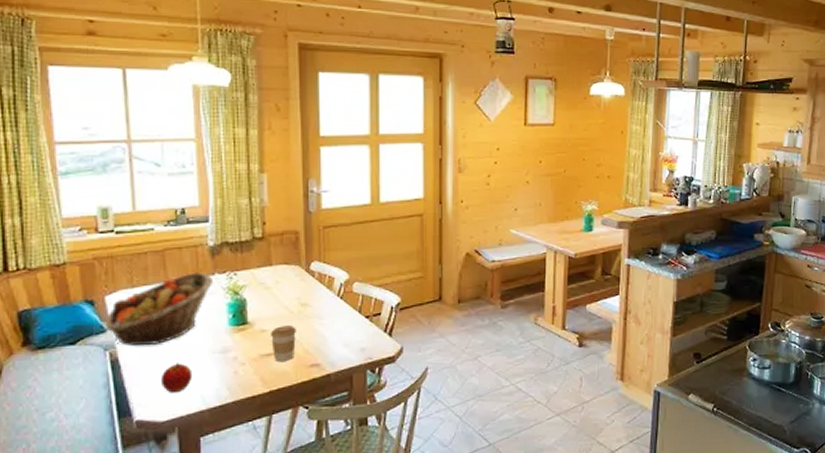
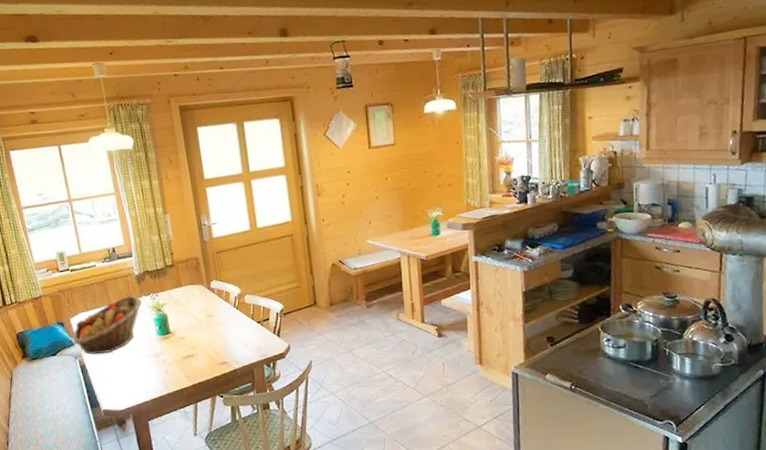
apple: present [162,363,193,393] -> none [116,366,137,389]
coffee cup: present [271,325,297,361] -> none [188,332,208,361]

